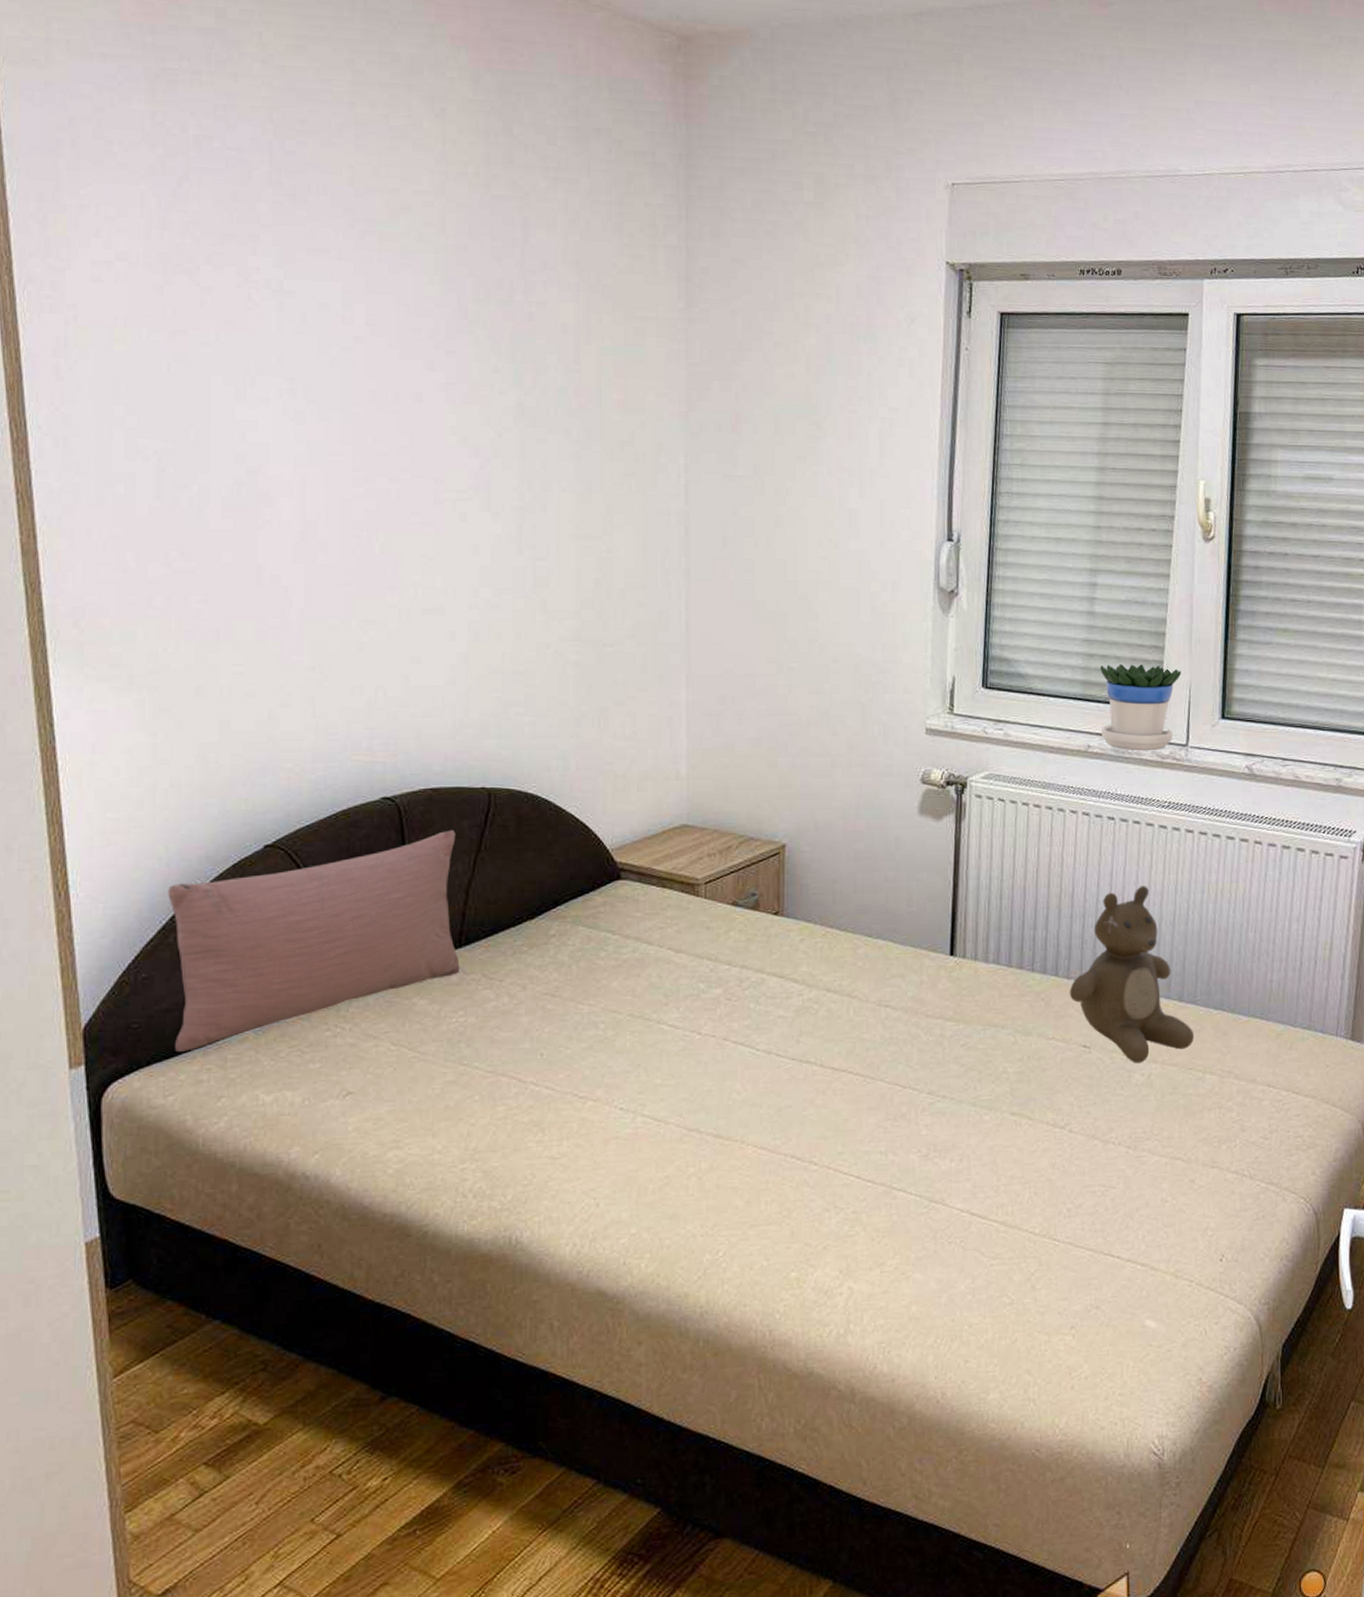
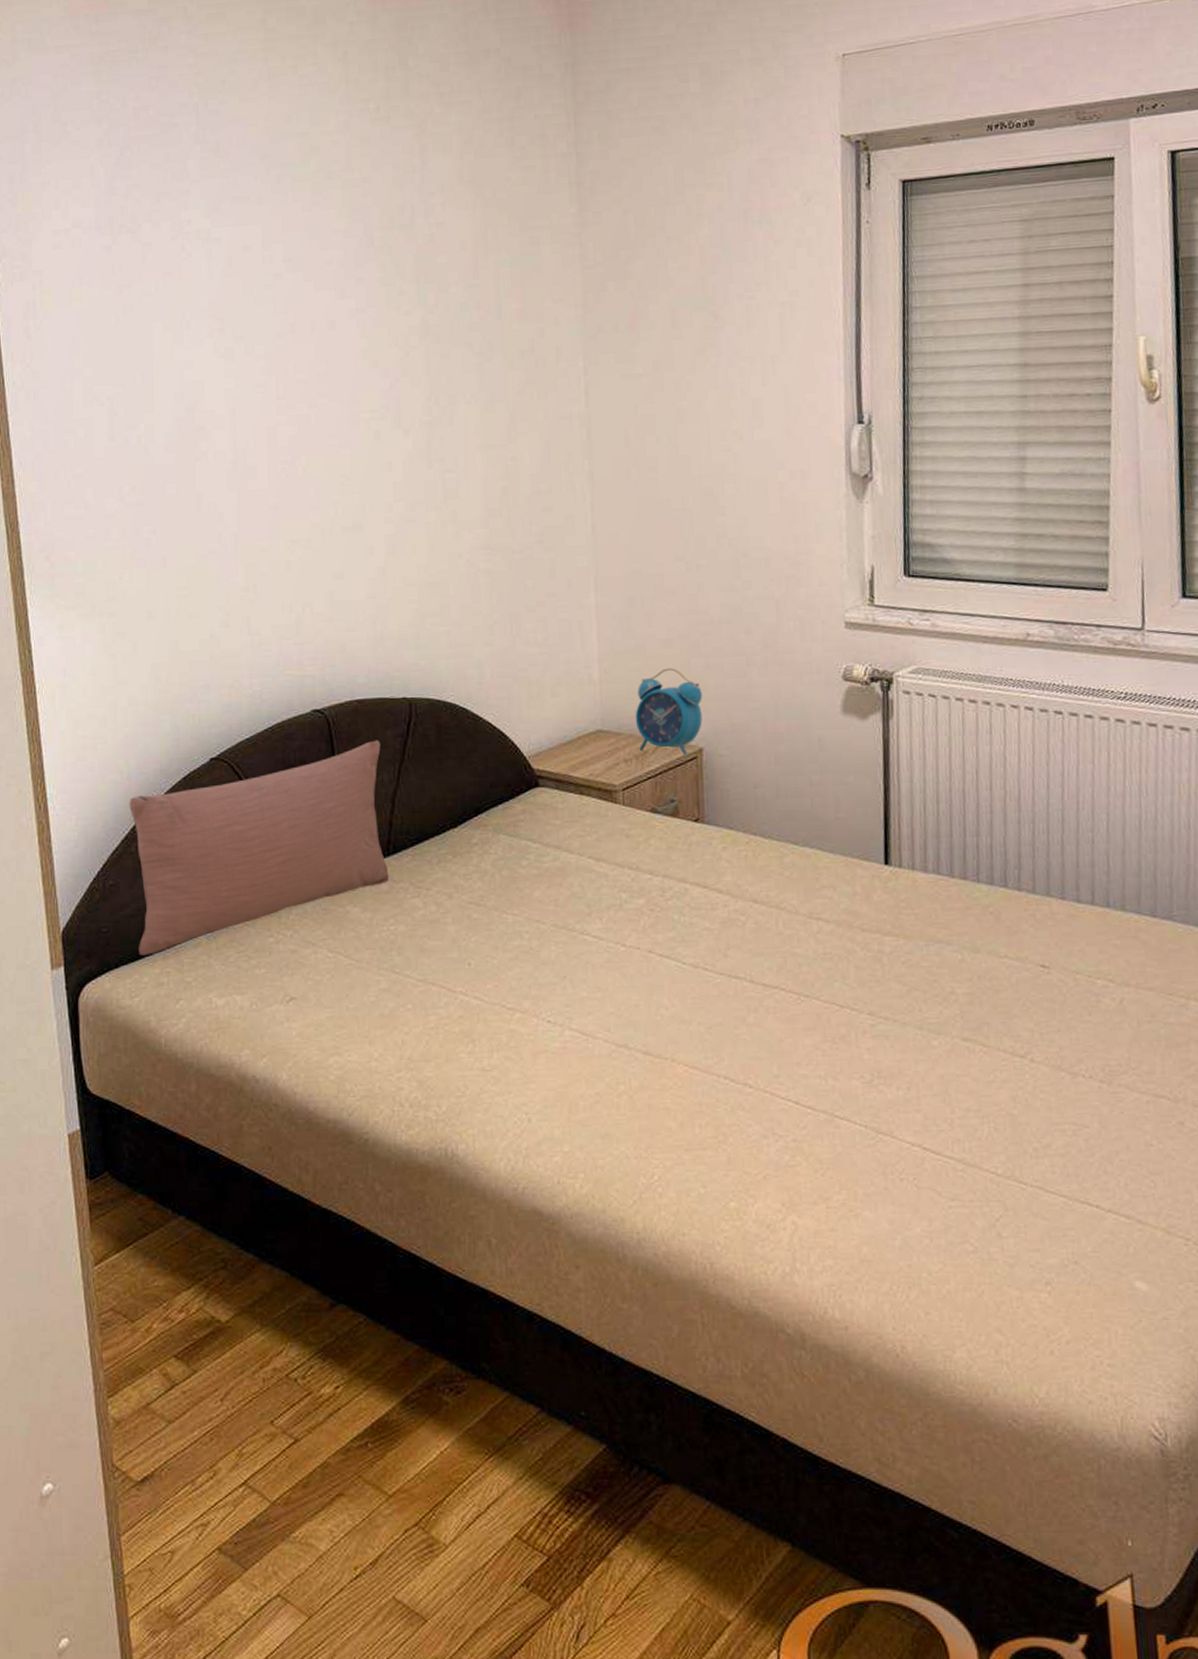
alarm clock: none [720,766,788,851] -> present [635,668,703,756]
teddy bear: present [1069,886,1195,1063] -> none [1021,787,1173,987]
flowerpot: present [1100,663,1182,751] -> none [1036,542,1132,638]

